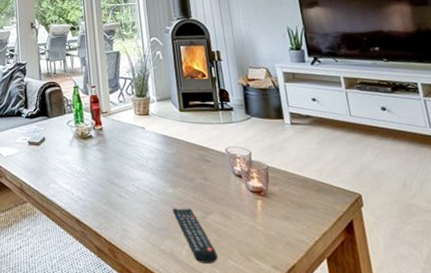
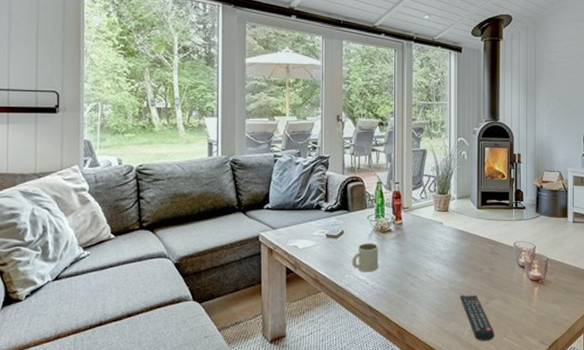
mug: none [55,150,83,182] -> present [352,243,379,273]

